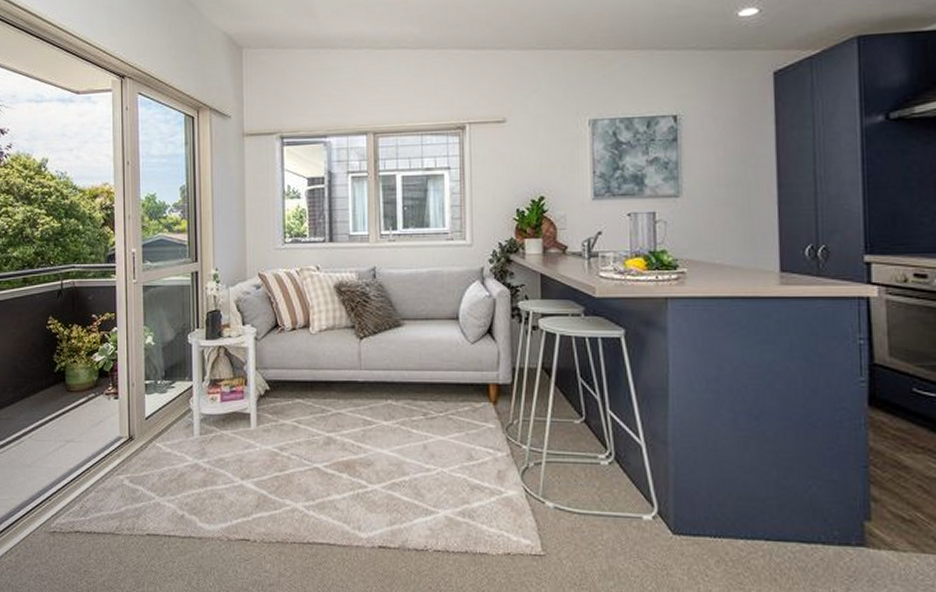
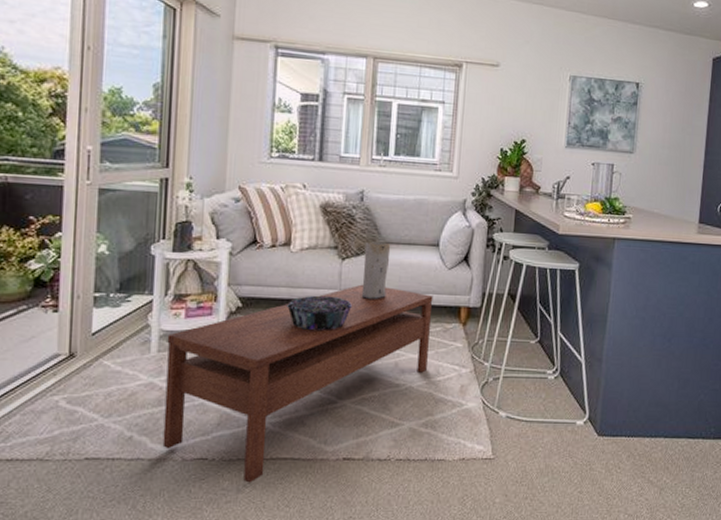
coffee table: none [207,363,458,567] -> present [162,284,433,483]
decorative bowl: none [311,376,374,413] -> present [287,295,352,331]
vase: none [381,319,408,380] -> present [361,241,391,300]

